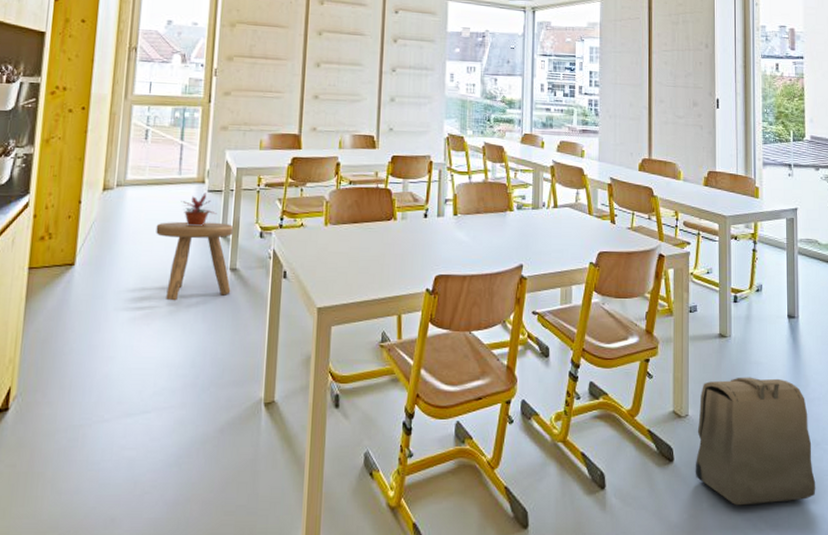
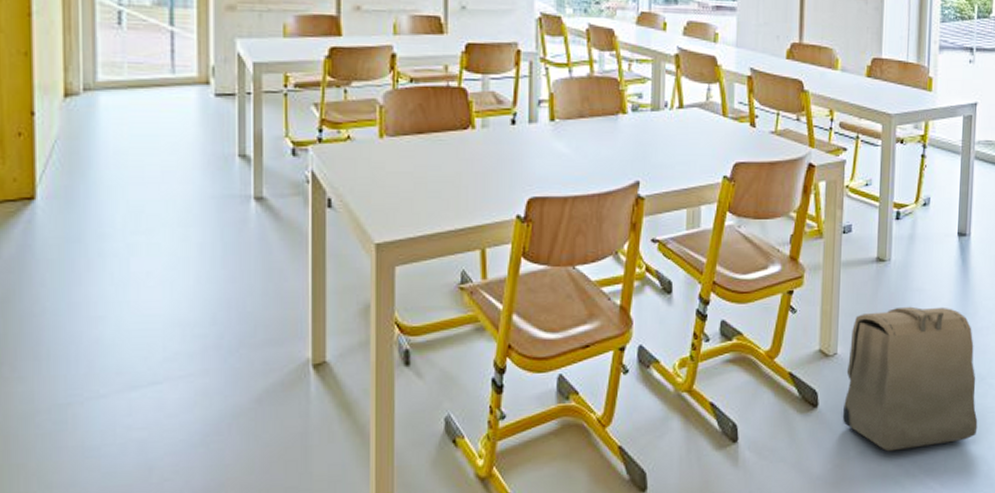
stool: present [156,221,234,301] -> none [146,136,257,242]
potted plant: present [181,192,217,226] -> none [178,97,230,142]

